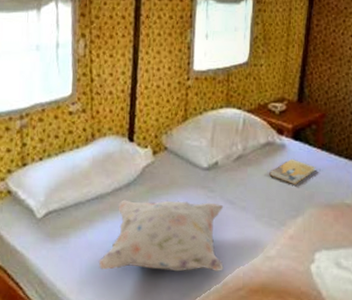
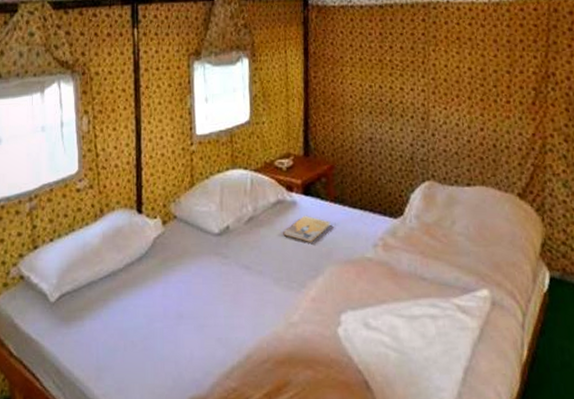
decorative pillow: present [98,199,224,272] -> none [115,269,246,352]

